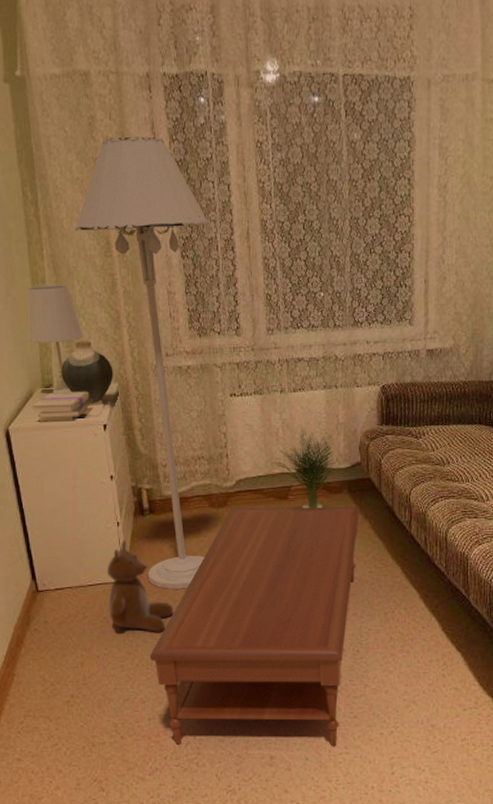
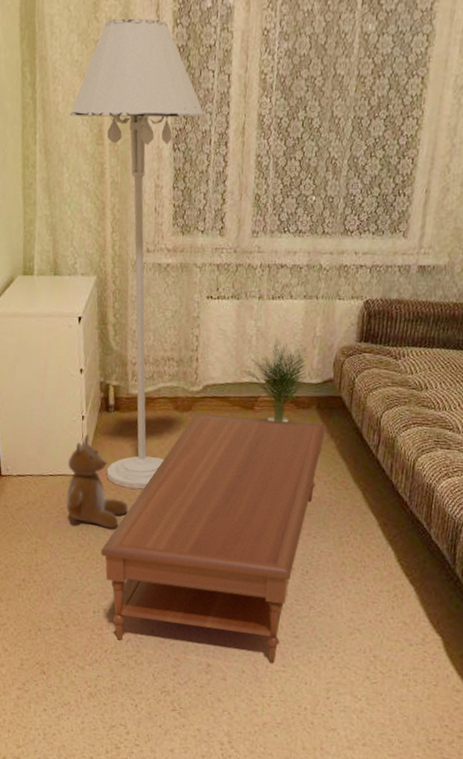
table lamp: present [27,285,83,394] -> none [14,170,68,283]
books: present [31,391,92,423] -> none [11,280,70,312]
vase: present [61,341,114,403] -> none [42,230,93,295]

